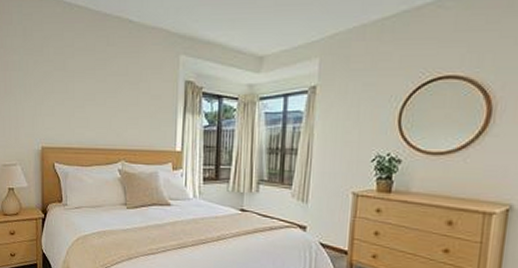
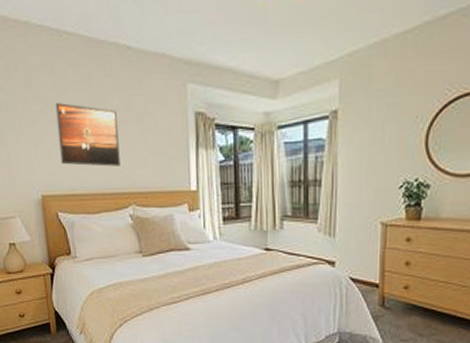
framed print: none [61,65,115,125] -> present [55,102,121,167]

